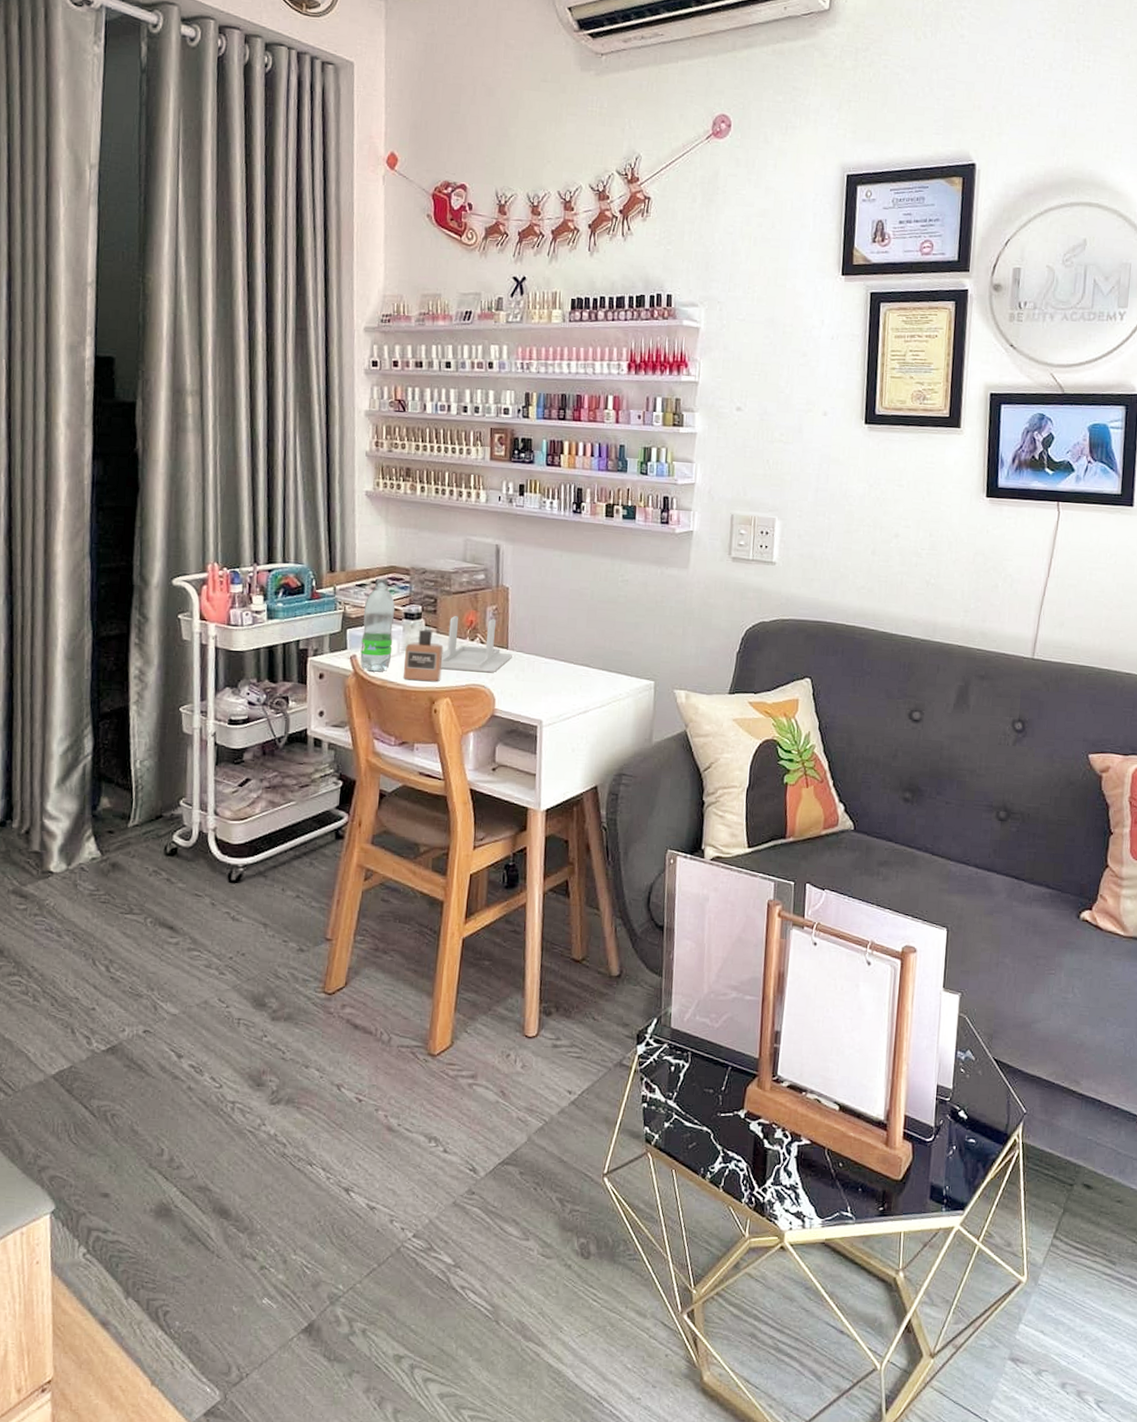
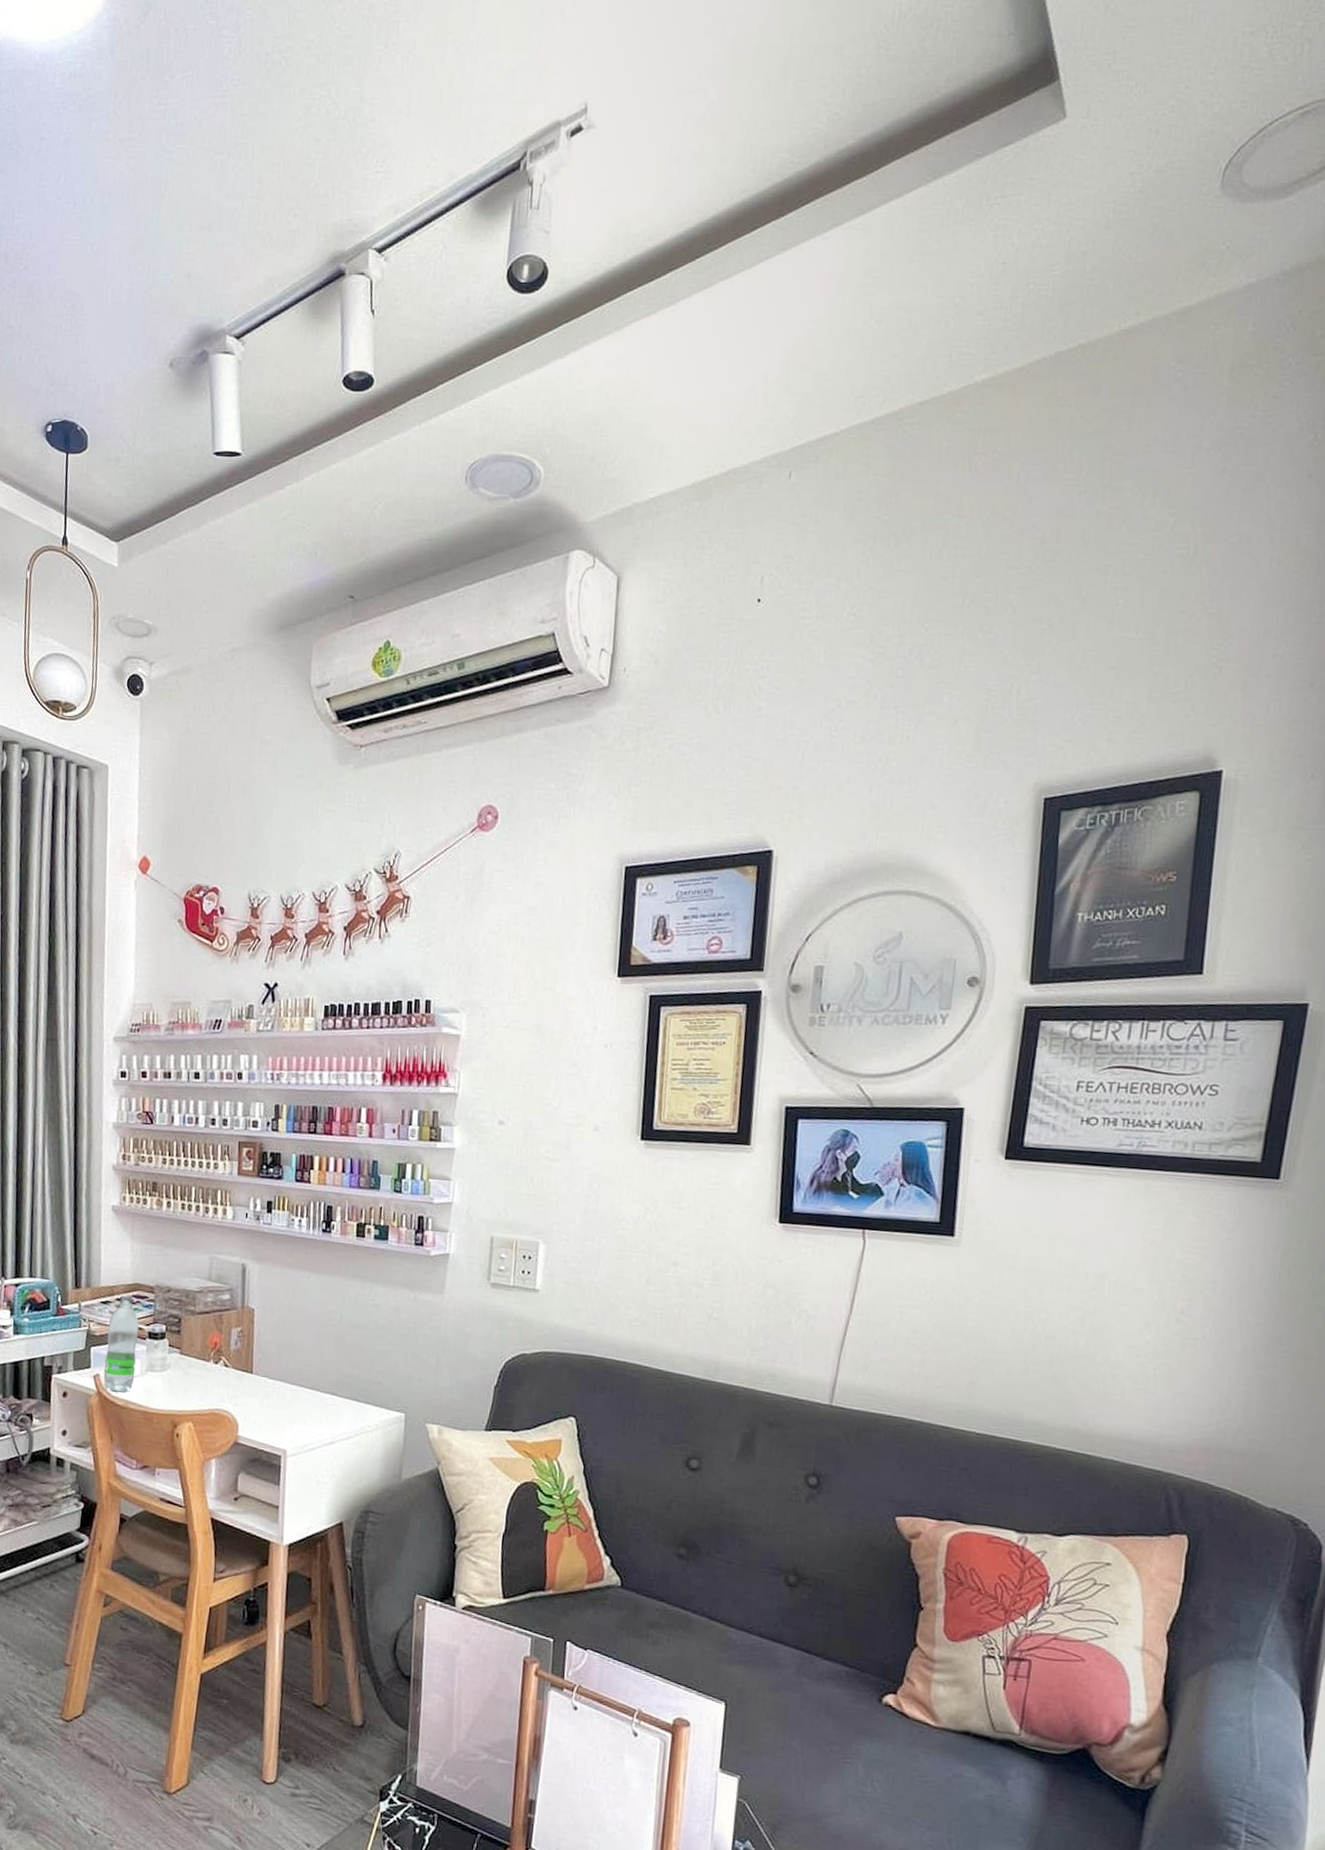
perfume: present [402,629,444,681] -> none [145,1350,187,1404]
napkin holder: present [441,615,512,672] -> none [184,1336,257,1397]

